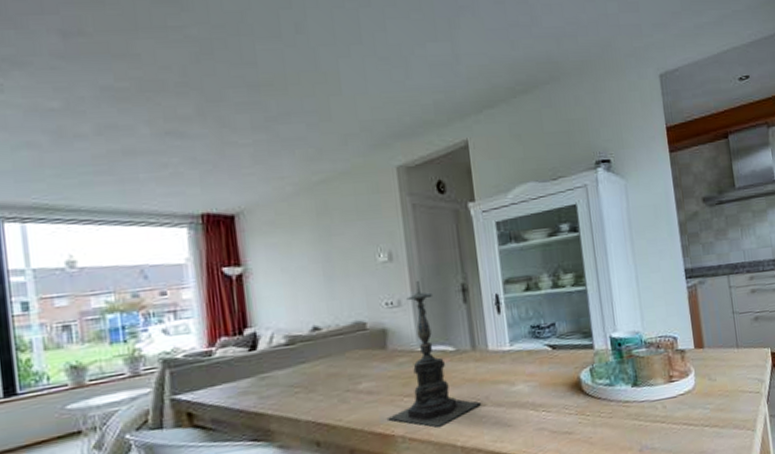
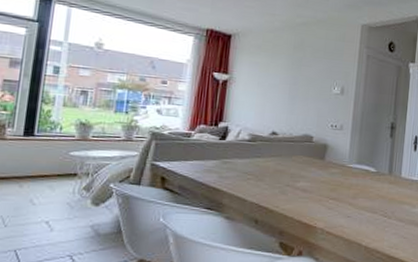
candle holder: present [386,281,482,428] -> none [312,114,388,228]

